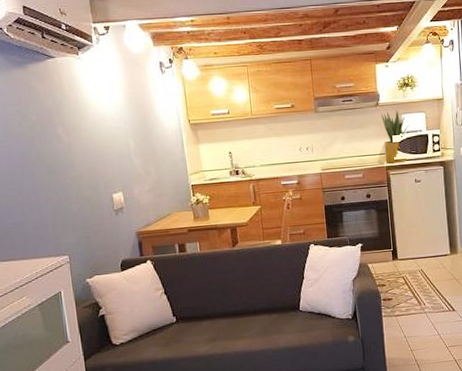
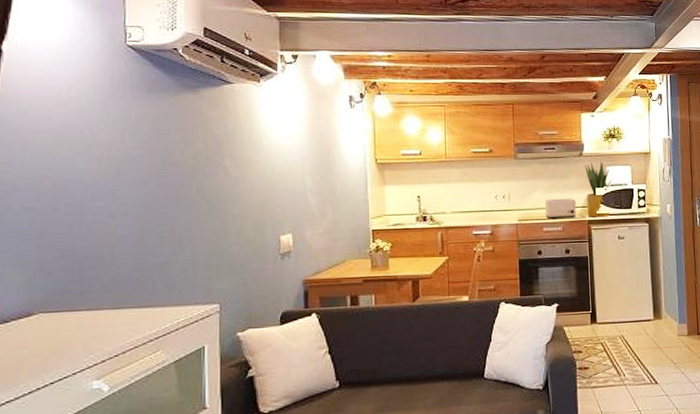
toaster: none [346,146,375,167] -> present [545,198,576,219]

